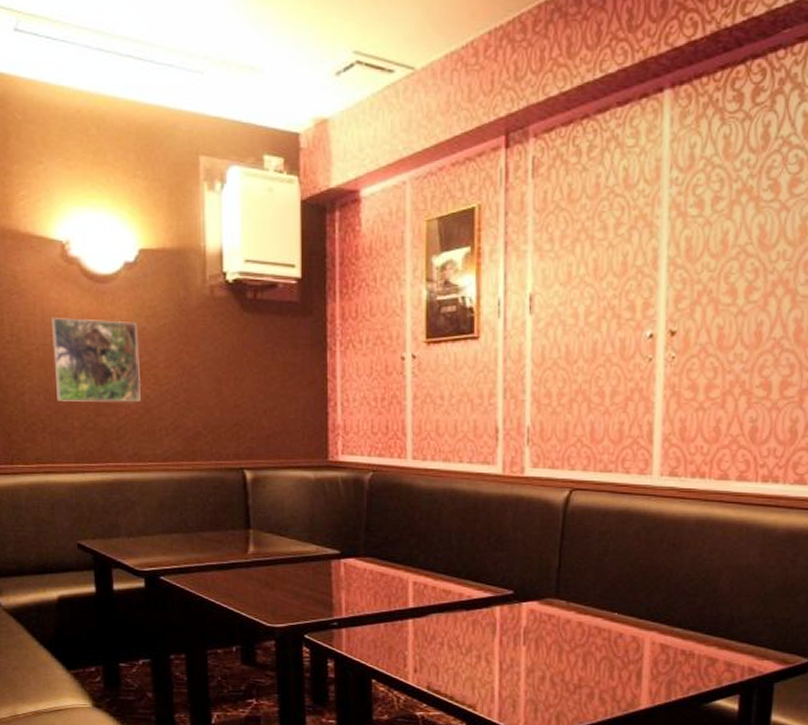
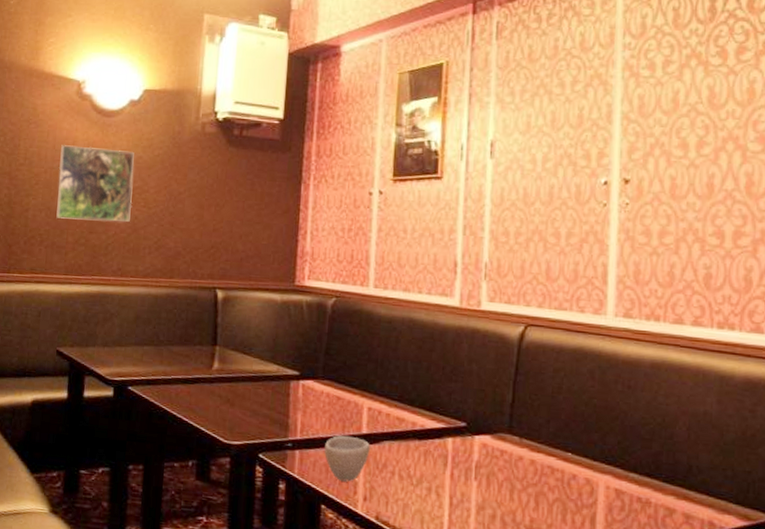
cup: none [372,610,417,656] -> present [324,435,370,482]

